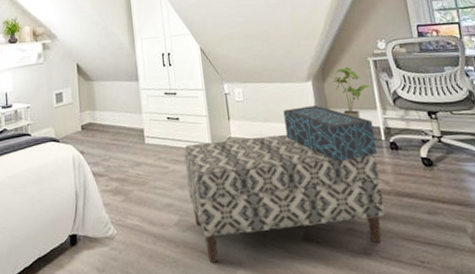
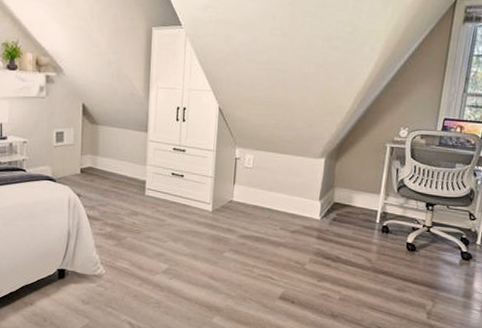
bench: present [184,134,386,263] -> none [181,202,366,309]
decorative box: present [283,105,378,162] -> none [287,181,373,237]
house plant: present [333,67,373,119] -> none [346,150,383,200]

